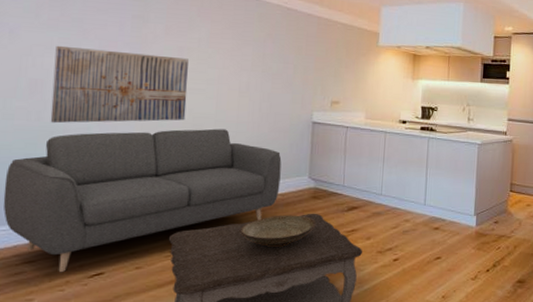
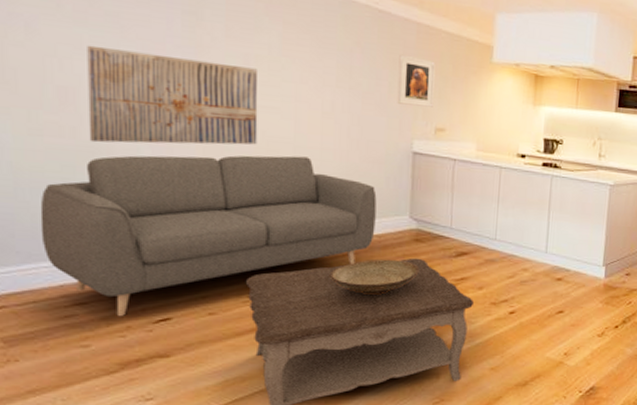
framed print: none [300,42,332,84] -> present [397,54,436,107]

